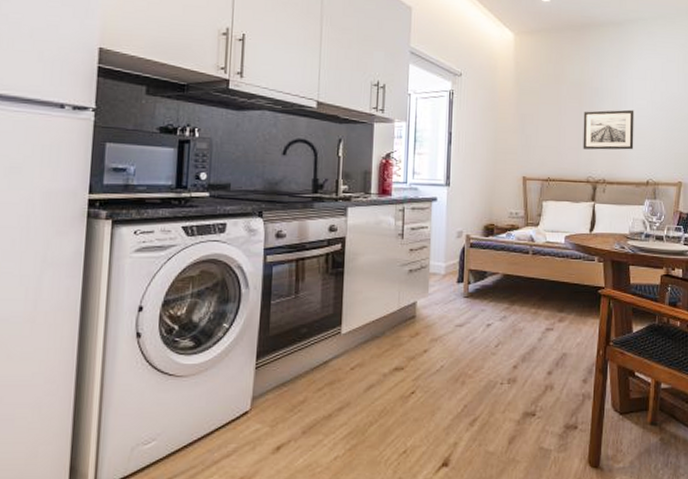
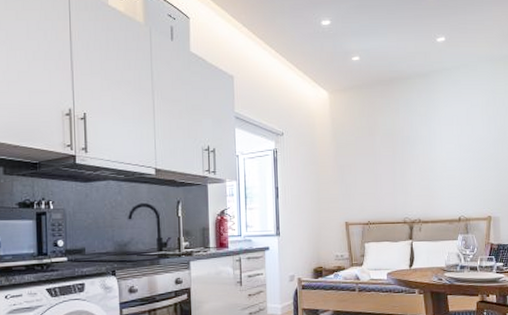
wall art: present [583,109,634,150] -> none [397,154,445,193]

